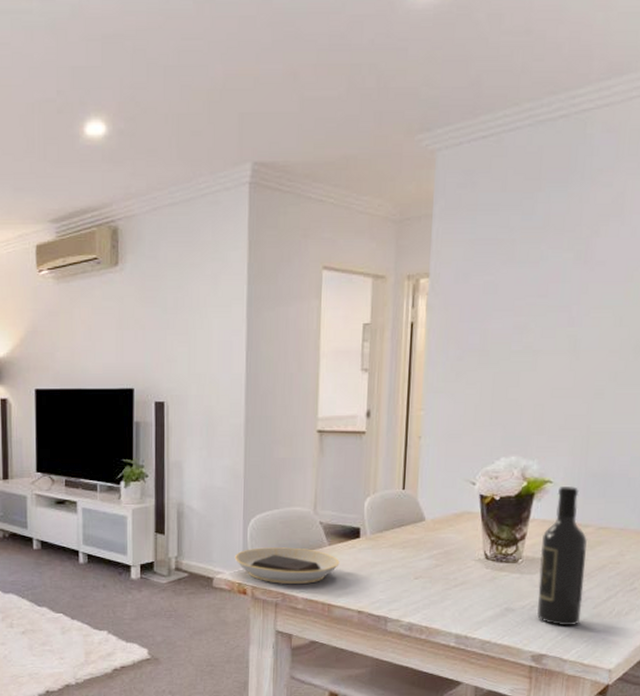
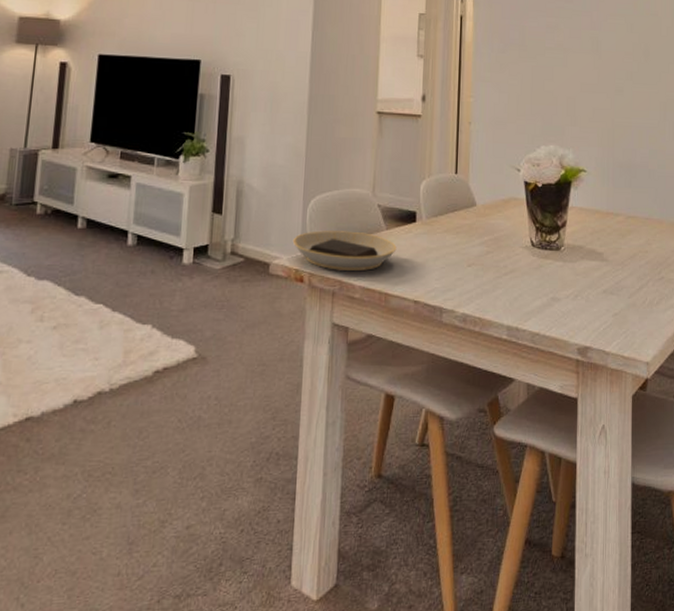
wine bottle: present [537,487,588,625] -> none [579,176,620,316]

